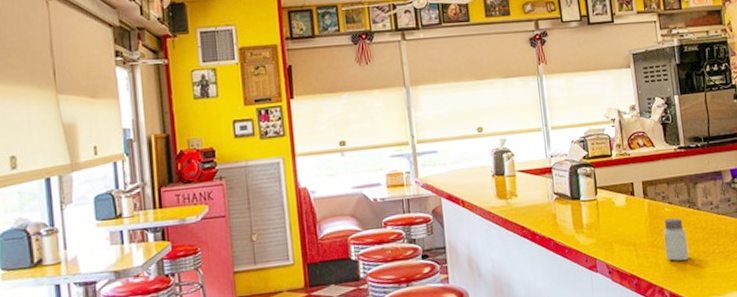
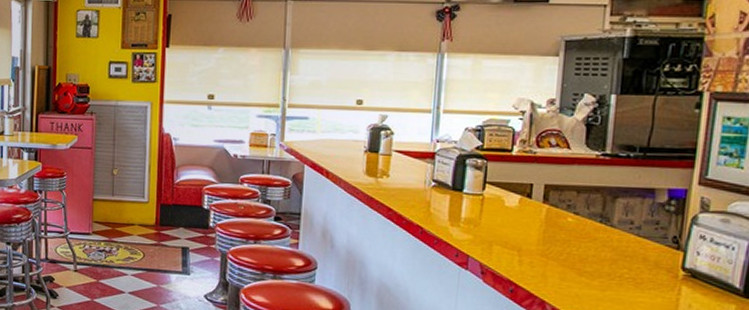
saltshaker: present [663,217,689,261] -> none [556,229,589,279]

